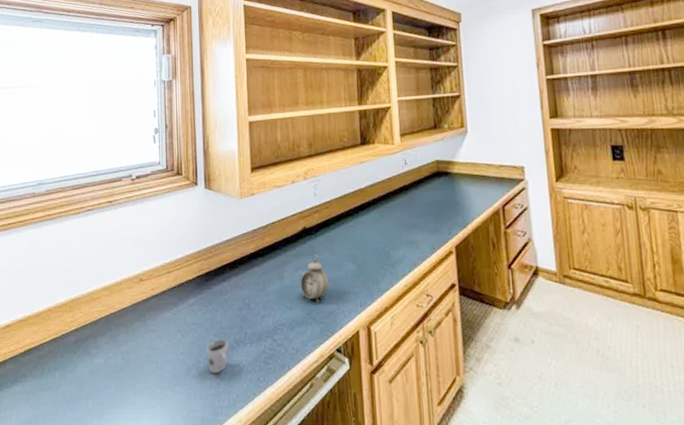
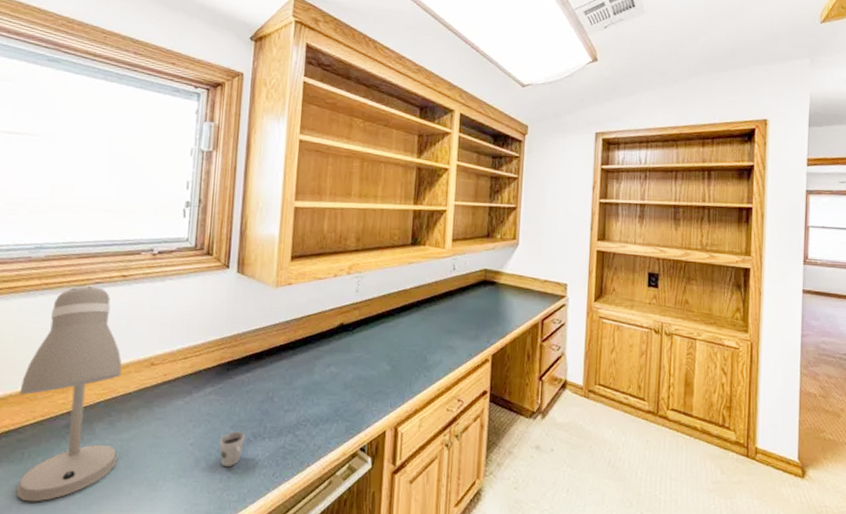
desk lamp: none [36,213,121,413] -> present [16,285,122,502]
alarm clock: present [300,254,329,304] -> none [330,352,361,402]

